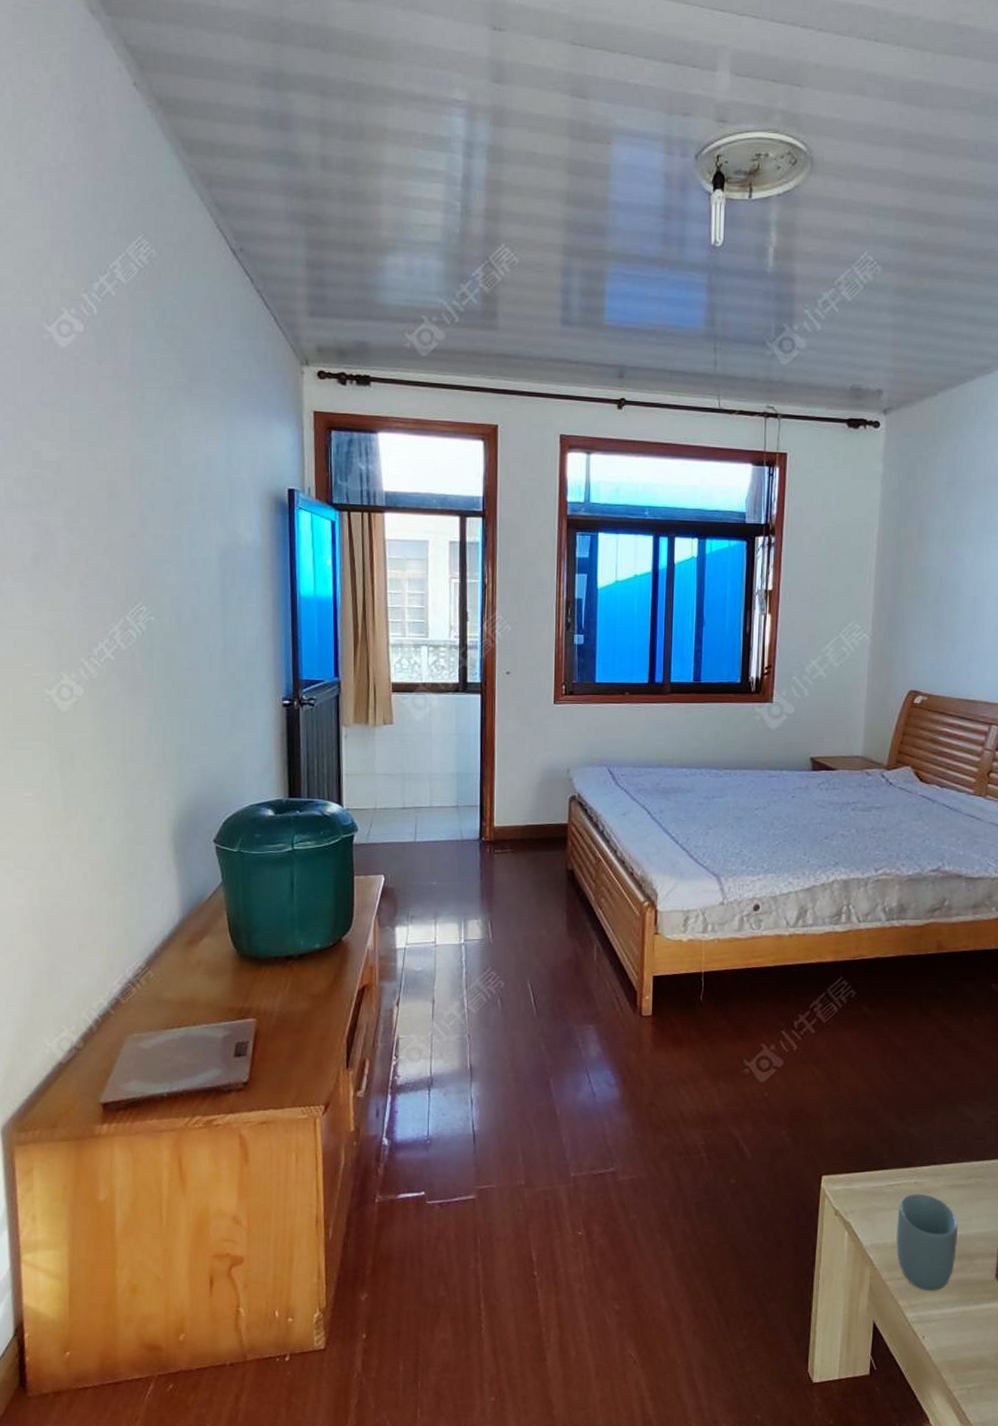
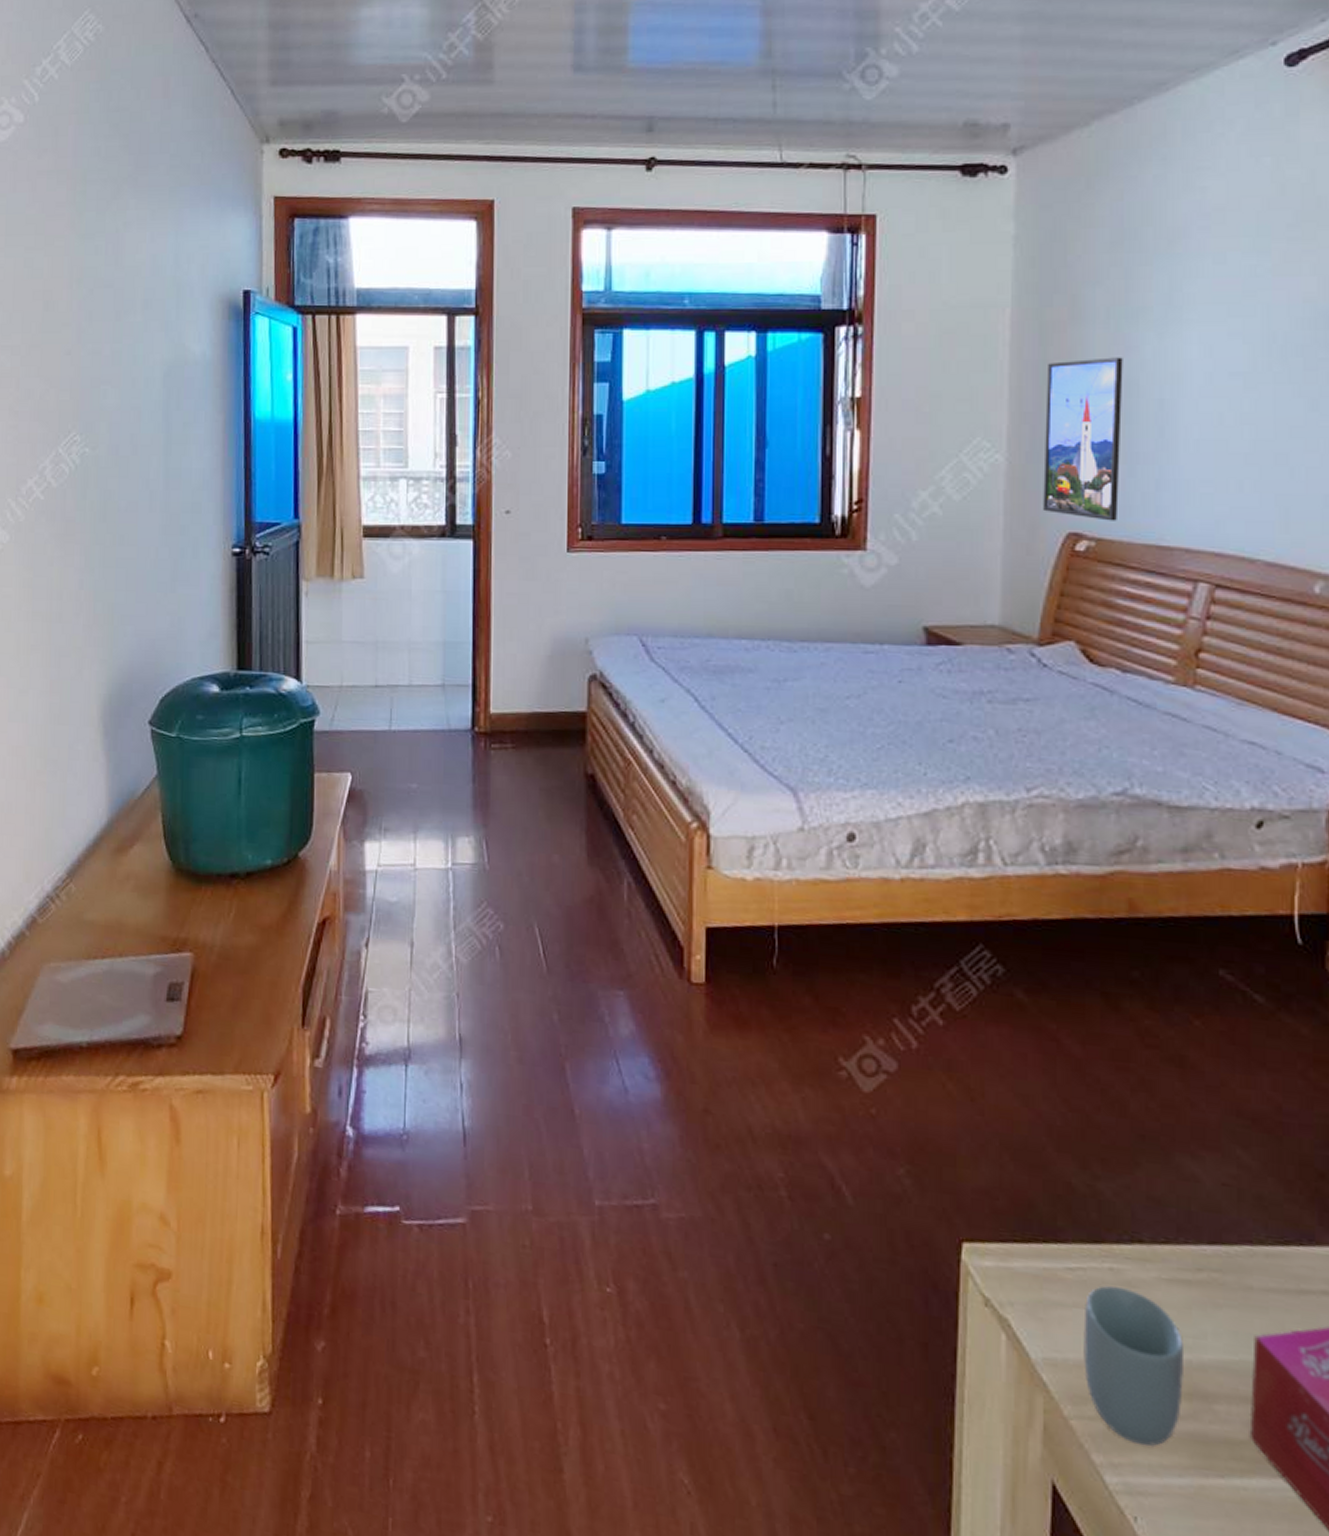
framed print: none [894,566,951,683] -> present [1043,357,1123,521]

